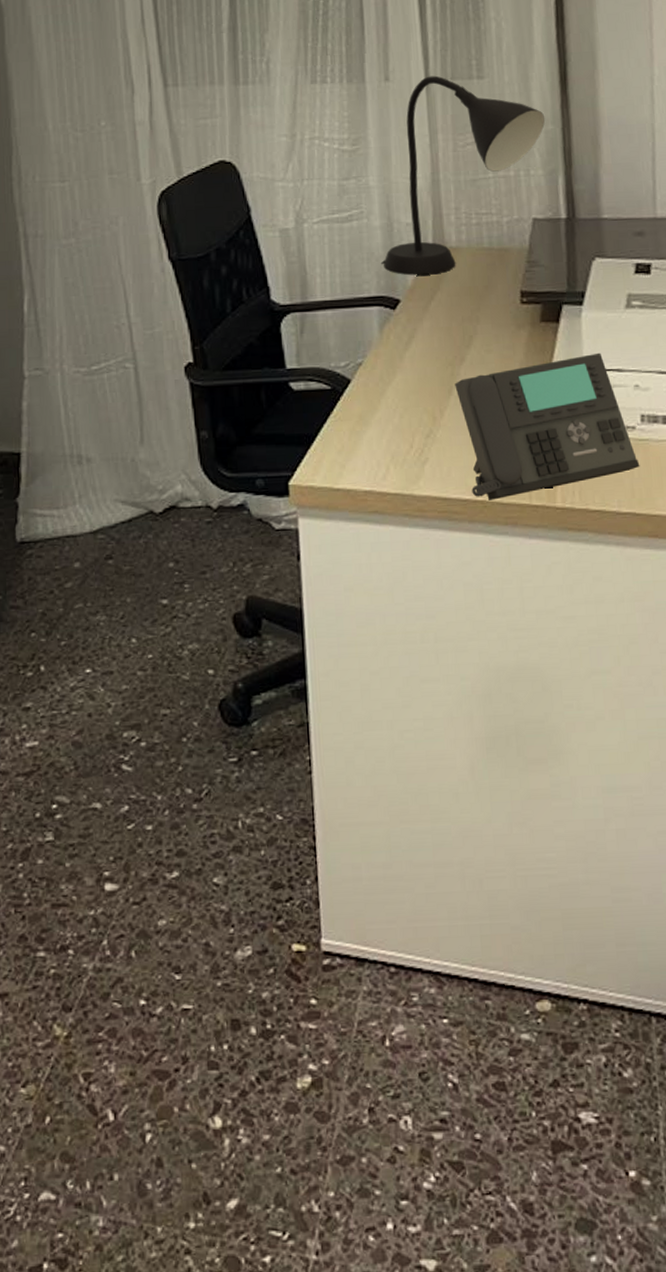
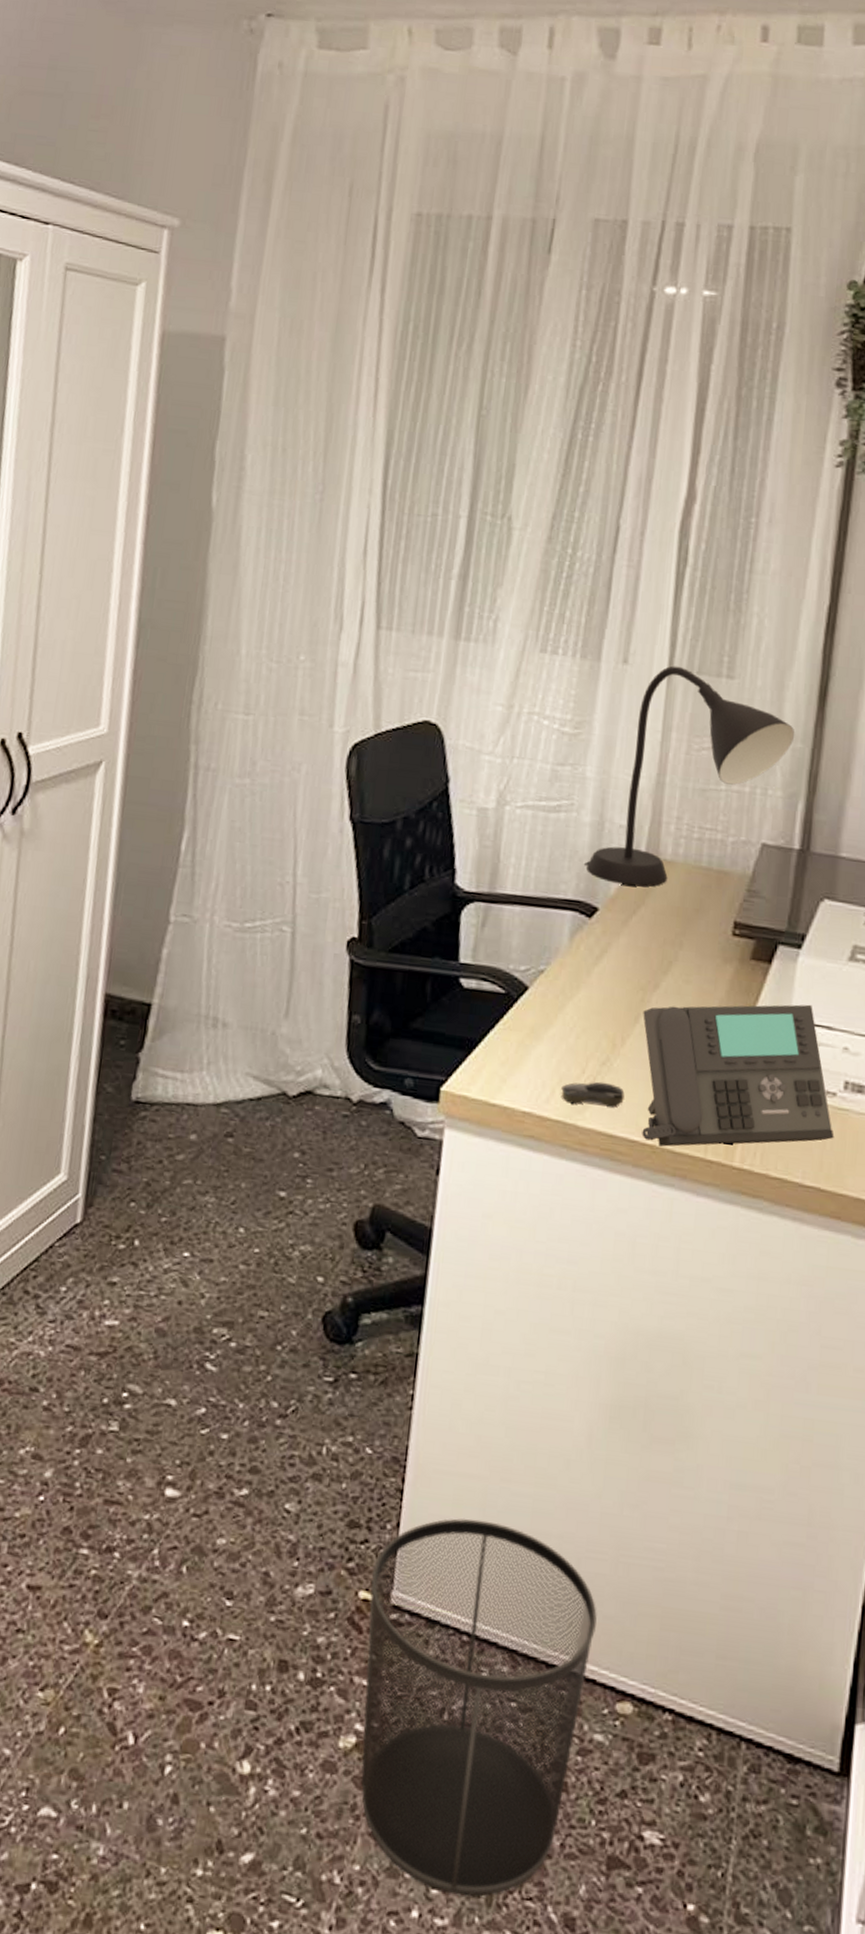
waste bin: none [300,861,507,1202] -> present [361,1518,597,1897]
computer mouse: none [394,452,451,476] -> present [561,1081,625,1107]

